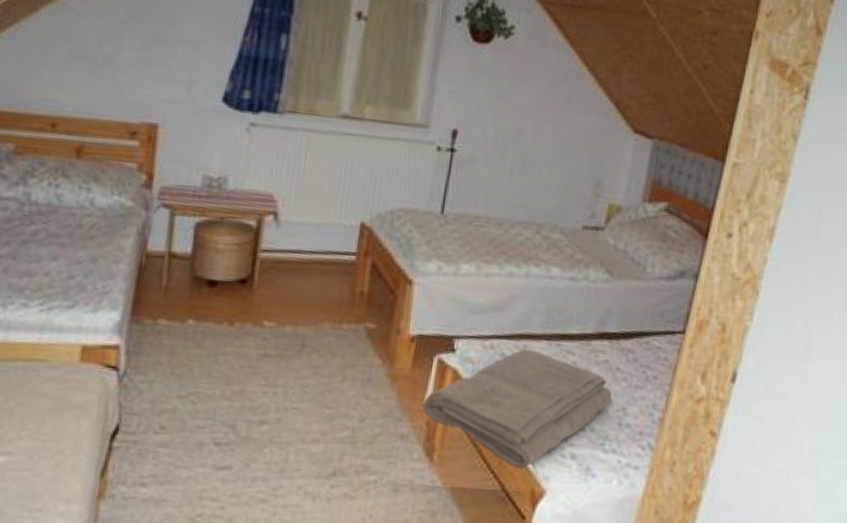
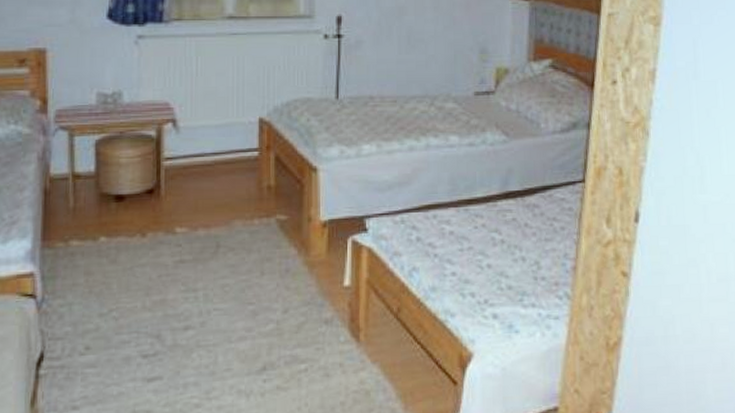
towel: present [422,348,613,469] -> none [343,218,525,336]

